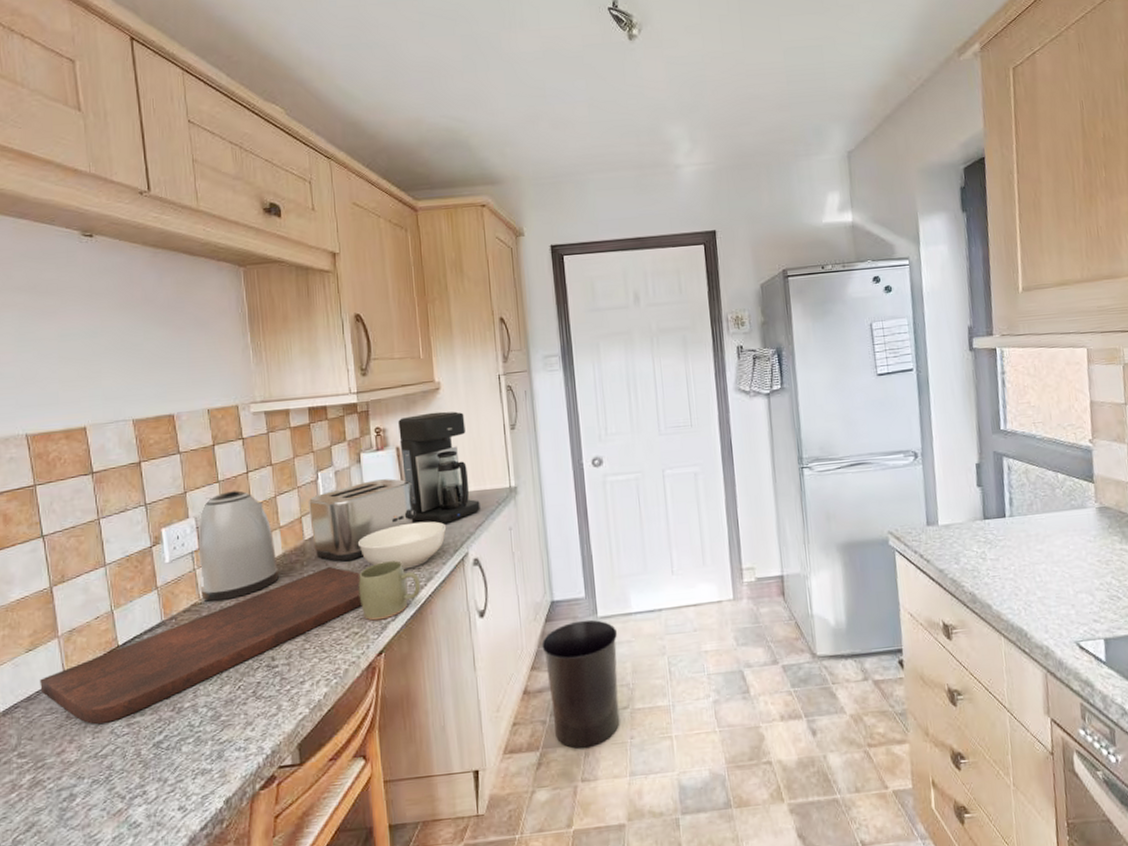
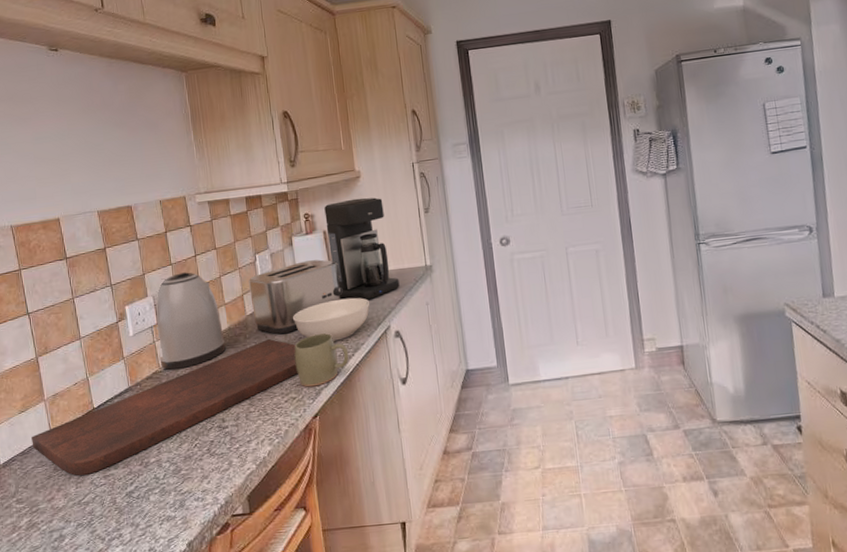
waste bin: present [541,619,620,749] -> none [458,387,532,504]

